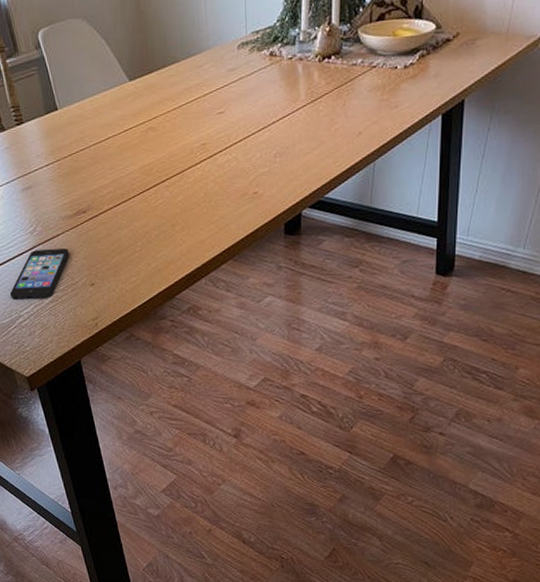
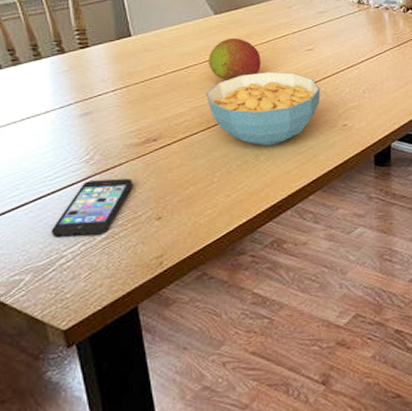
cereal bowl: none [125,138,232,216] -> present [205,71,321,146]
fruit: none [126,104,174,150] -> present [209,37,261,80]

